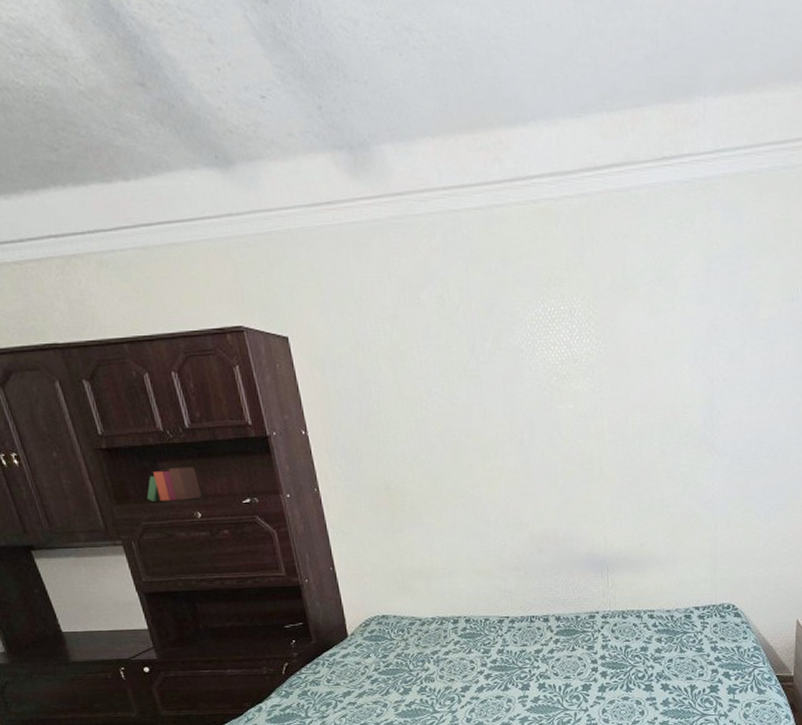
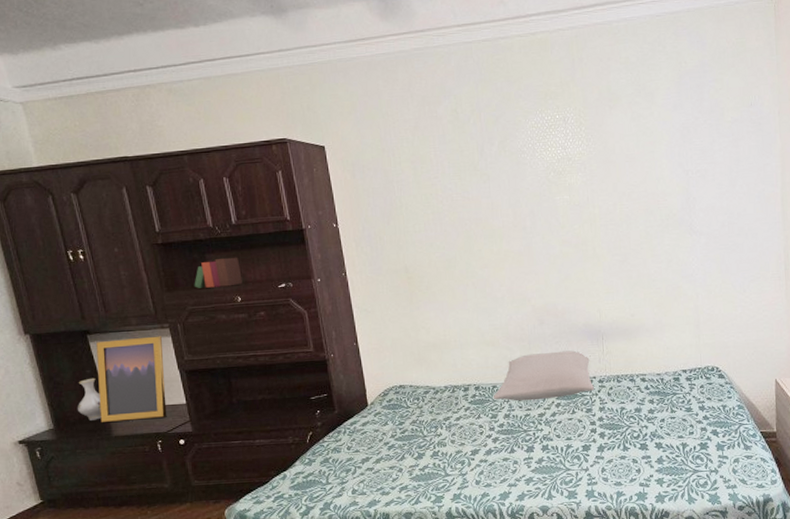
vase: none [27,598,56,644] -> present [77,377,102,421]
picture frame: none [42,554,128,648] -> present [96,336,167,423]
pillow: none [485,582,597,636] -> present [493,350,594,401]

